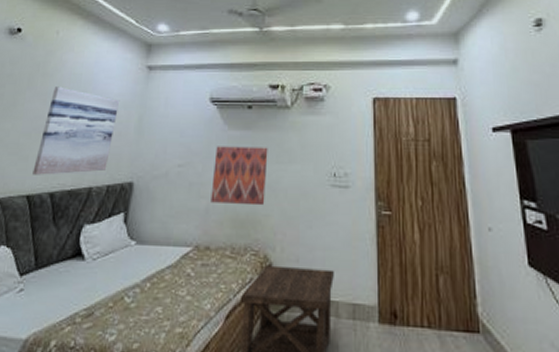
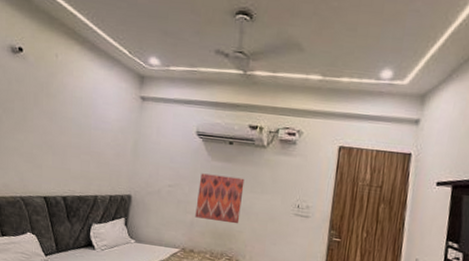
wall art: present [32,86,120,175] -> none [47,107,118,184]

